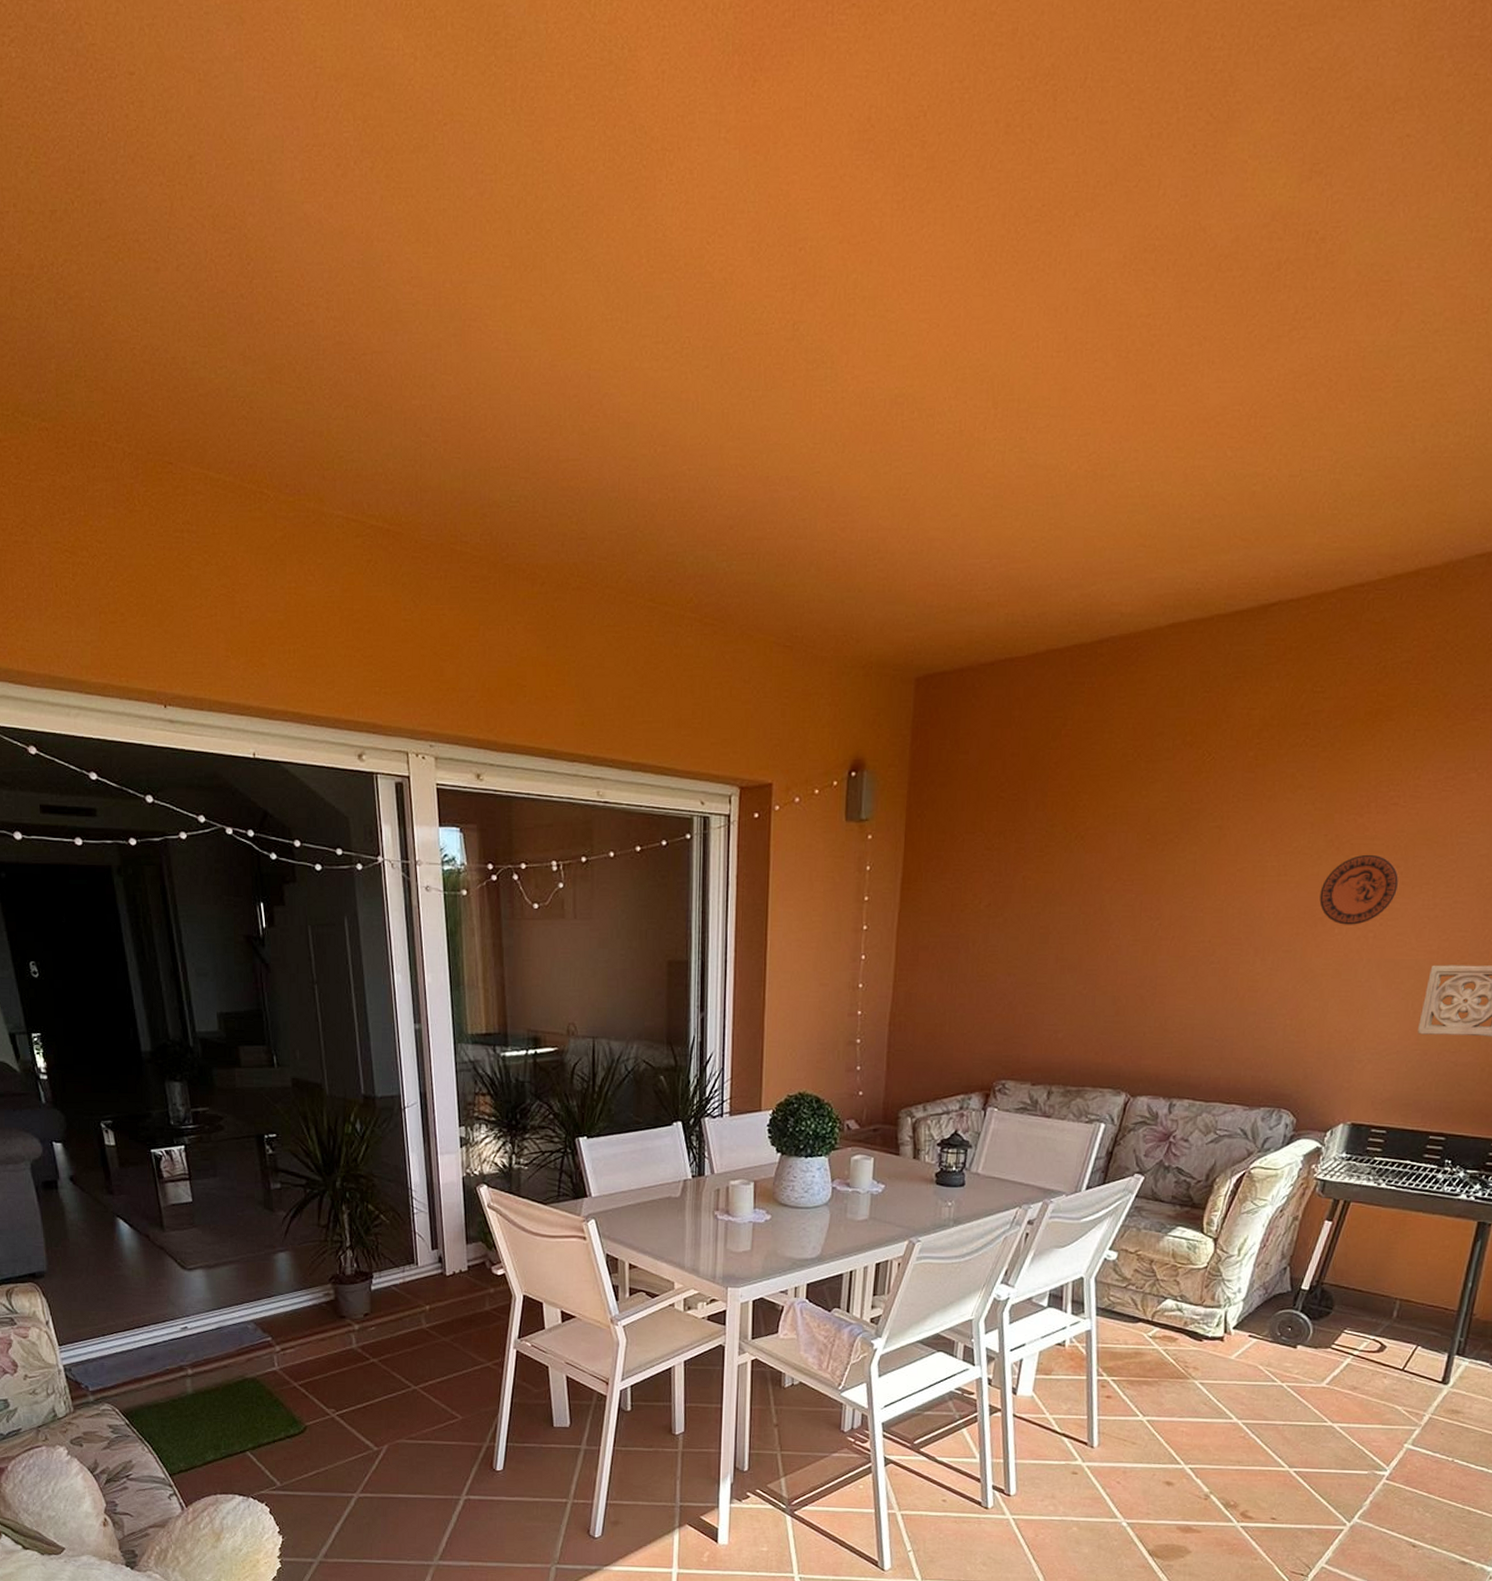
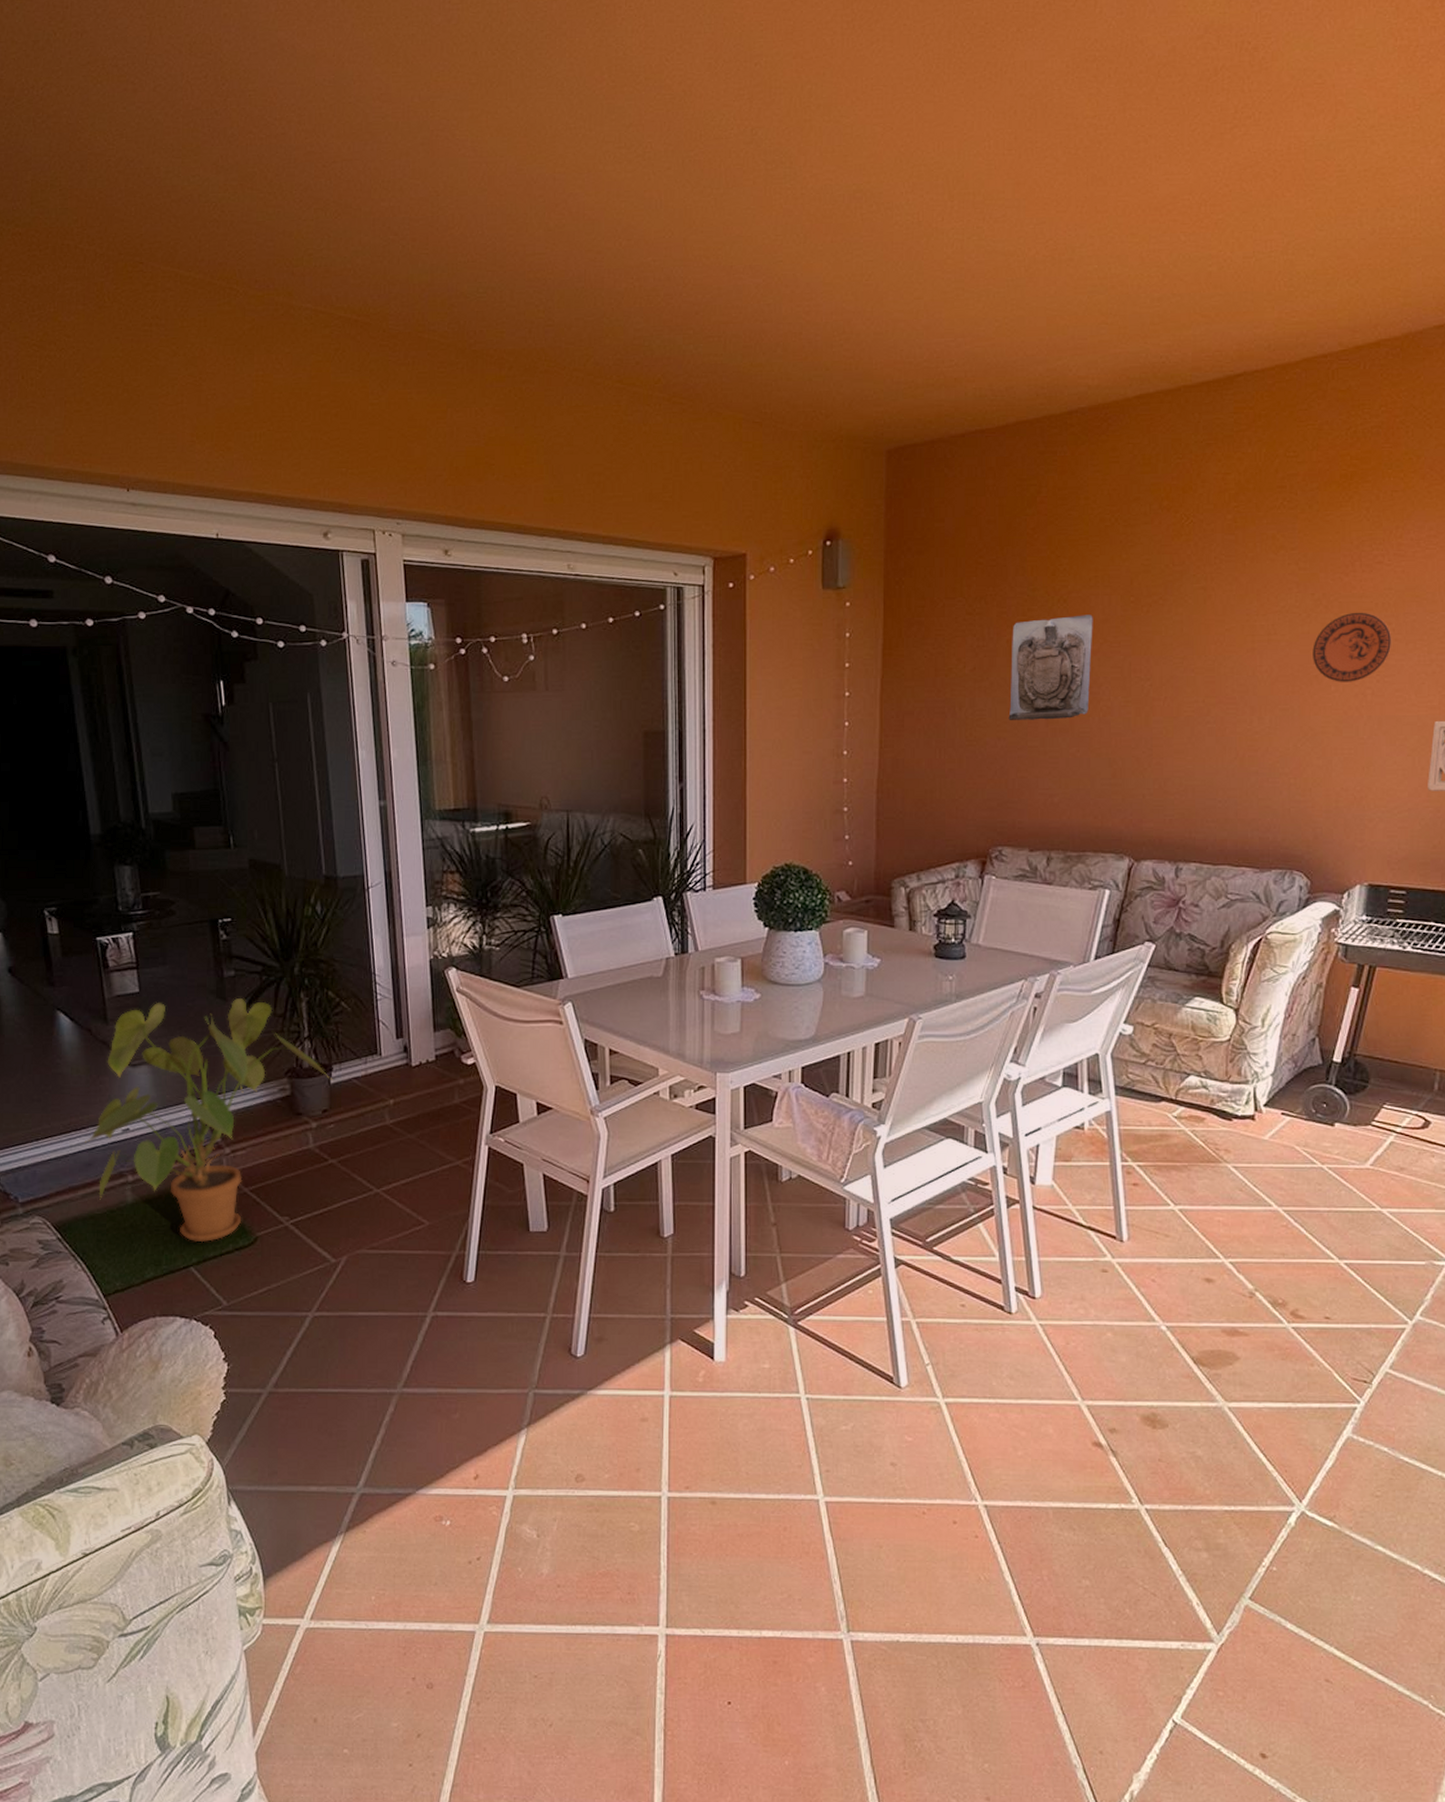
house plant: none [147,1209,373,1430] -> present [85,998,333,1243]
wall sculpture: none [1019,852,1109,957] -> present [1008,615,1093,720]

